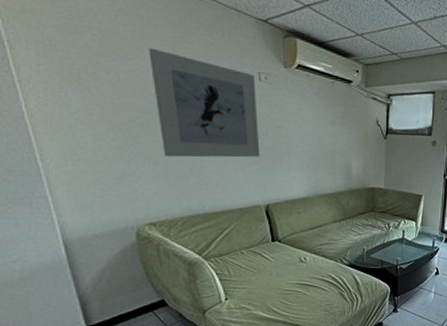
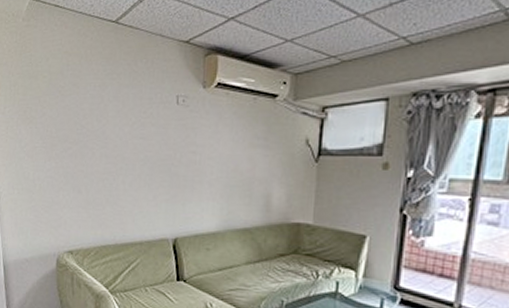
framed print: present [148,47,260,158] -> none [83,82,173,186]

